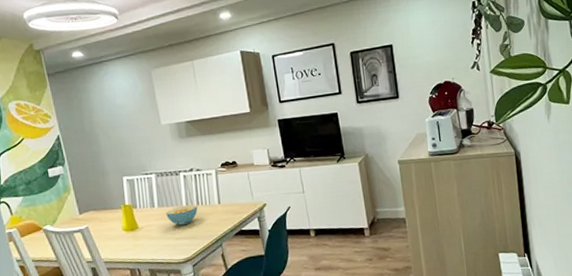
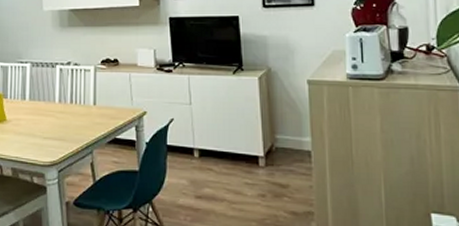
cereal bowl: present [166,204,198,226] -> none [36,102,71,124]

